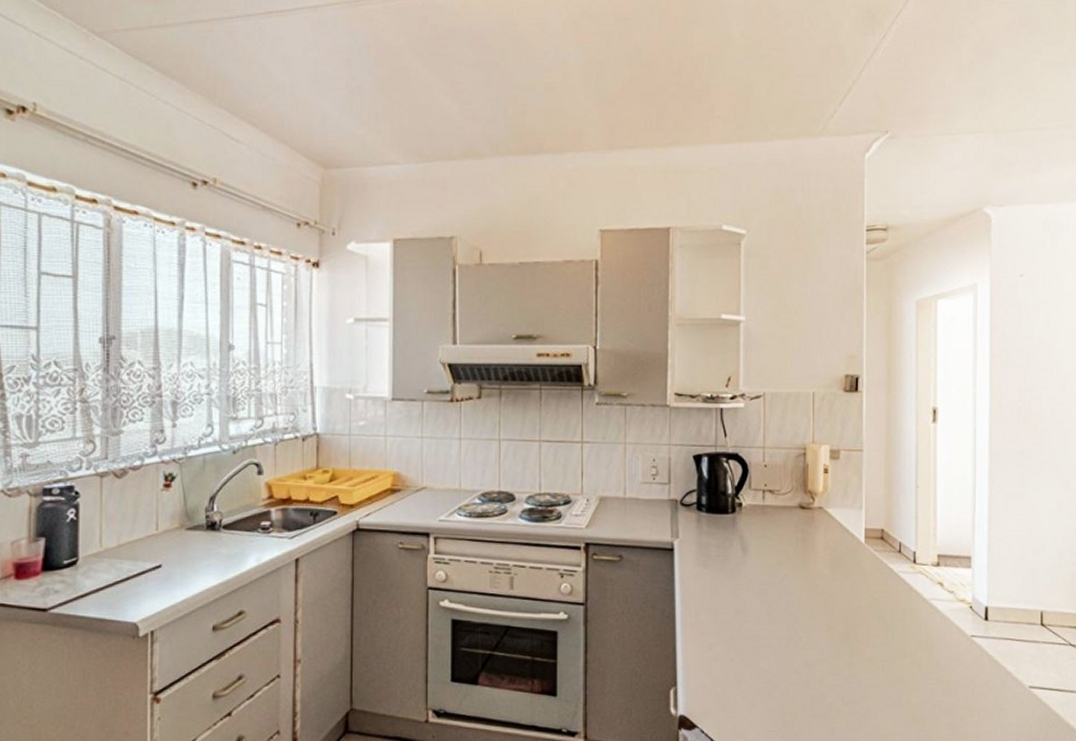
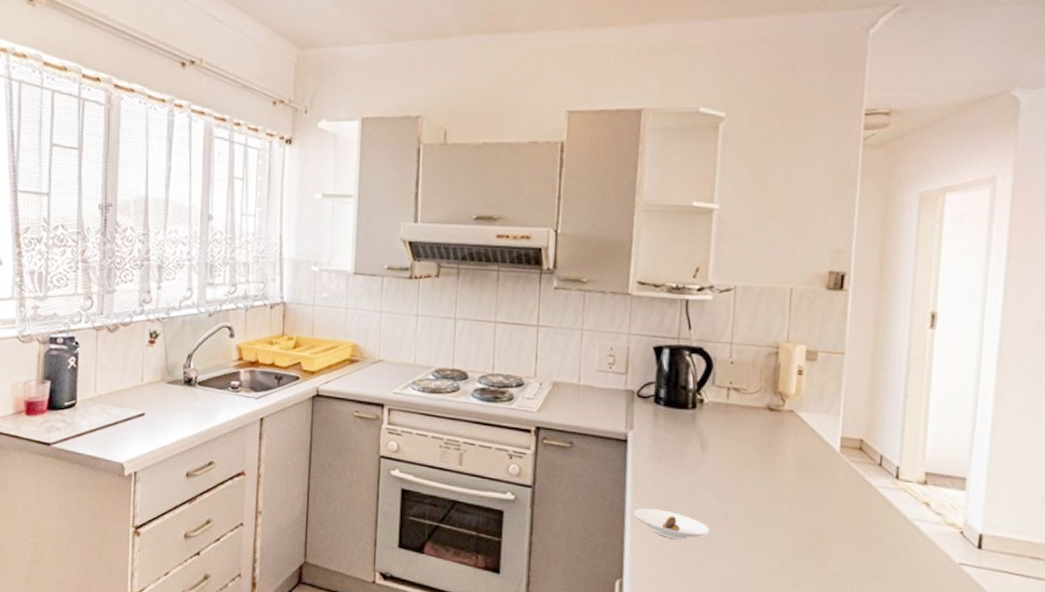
saucer: none [684,614,755,642] -> present [634,508,710,540]

